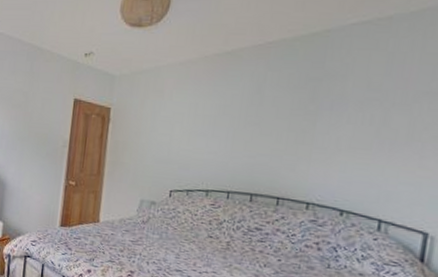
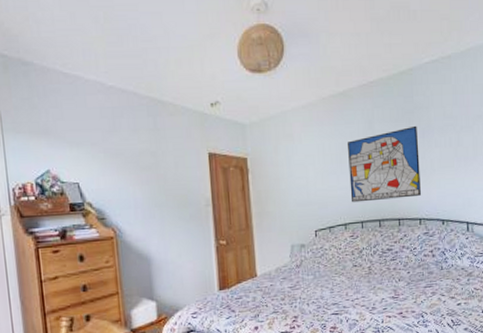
wall art: none [219,95,324,176] -> present [348,125,422,203]

